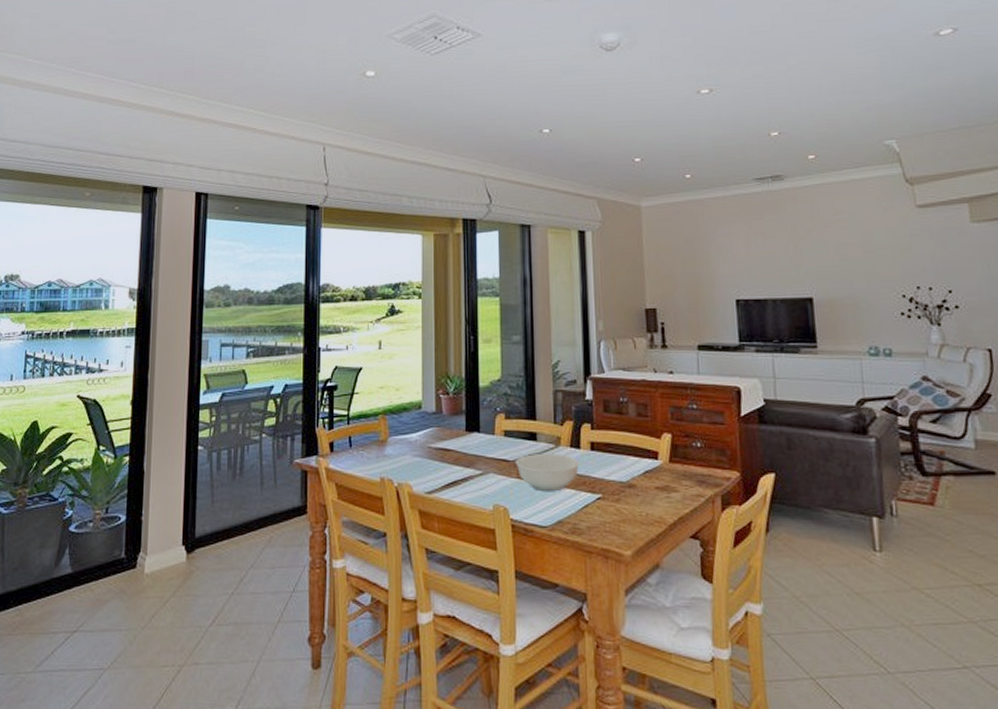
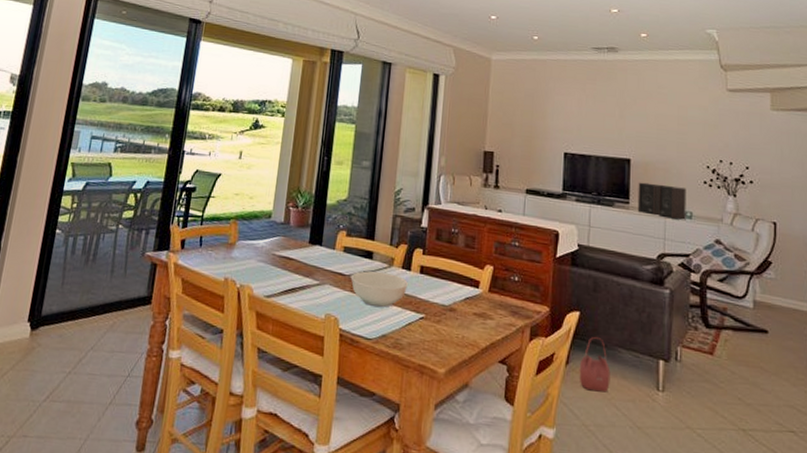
handbag: none [781,500,819,559] -> present [579,337,611,393]
speaker: none [825,322,885,359] -> present [637,182,687,220]

